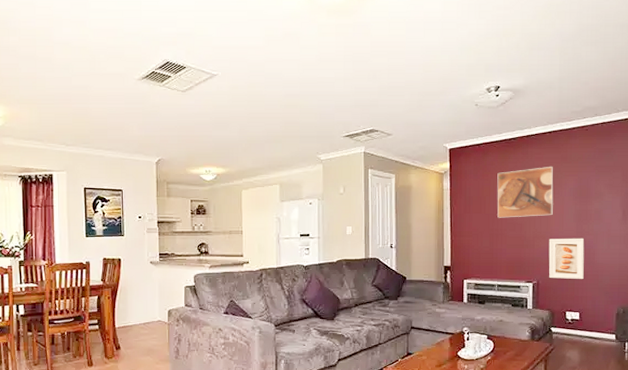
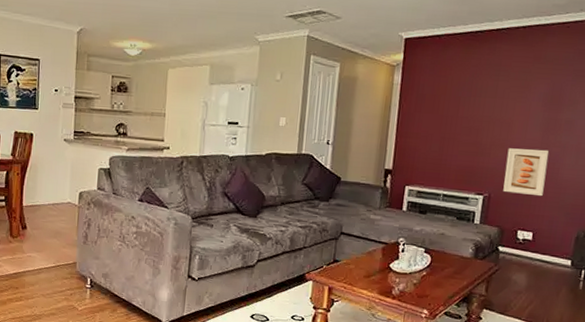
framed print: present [497,167,554,218] -> none [452,66,523,122]

